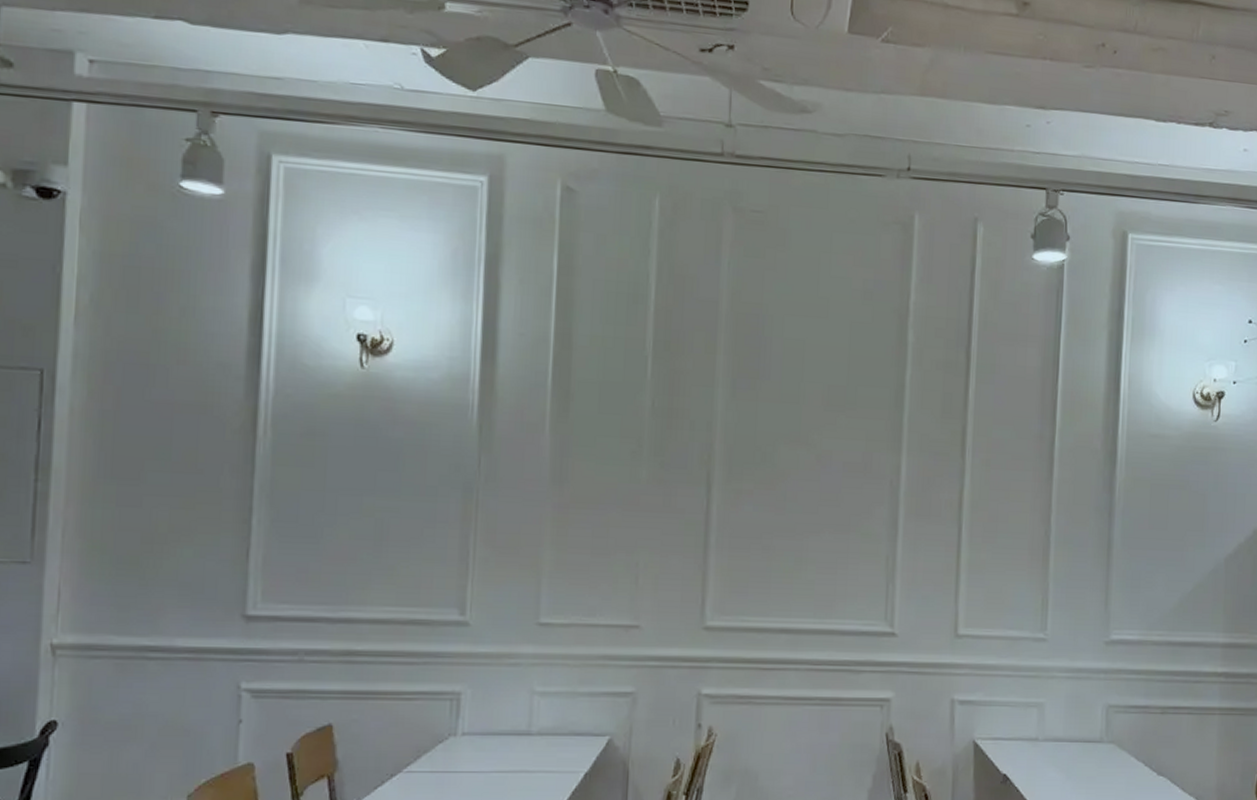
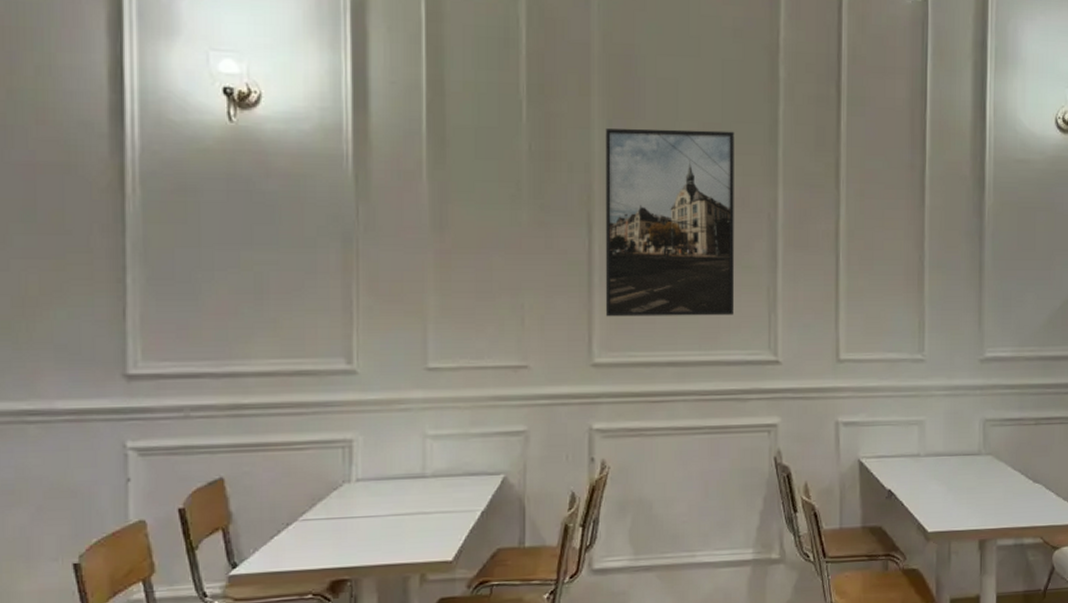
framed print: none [720,388,860,584] -> present [605,128,735,317]

